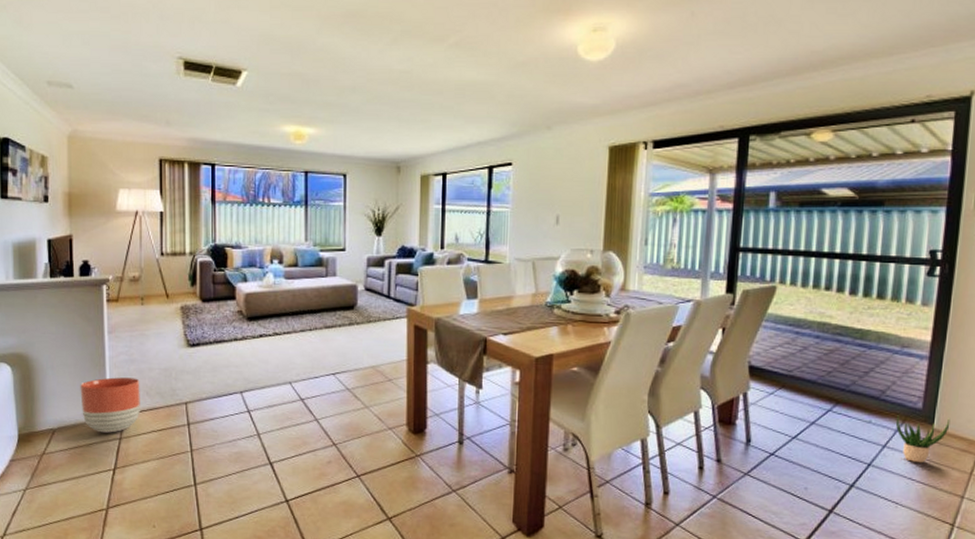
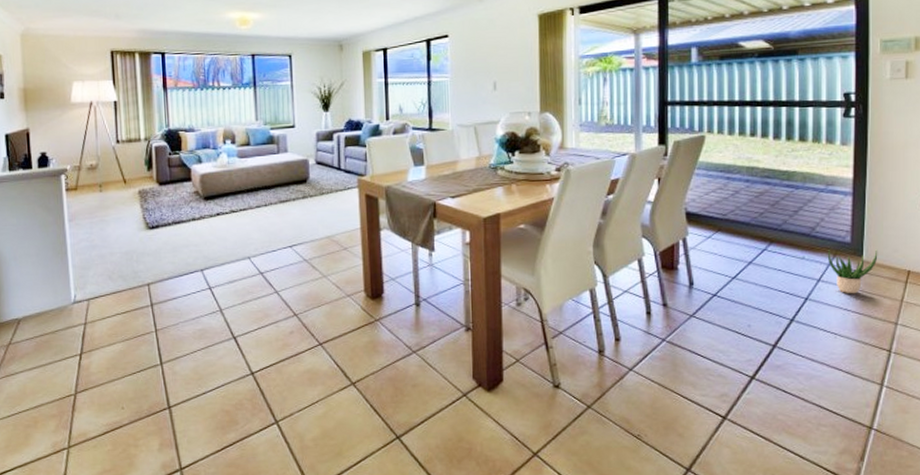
planter: present [80,377,140,433] -> none [43,263,104,319]

